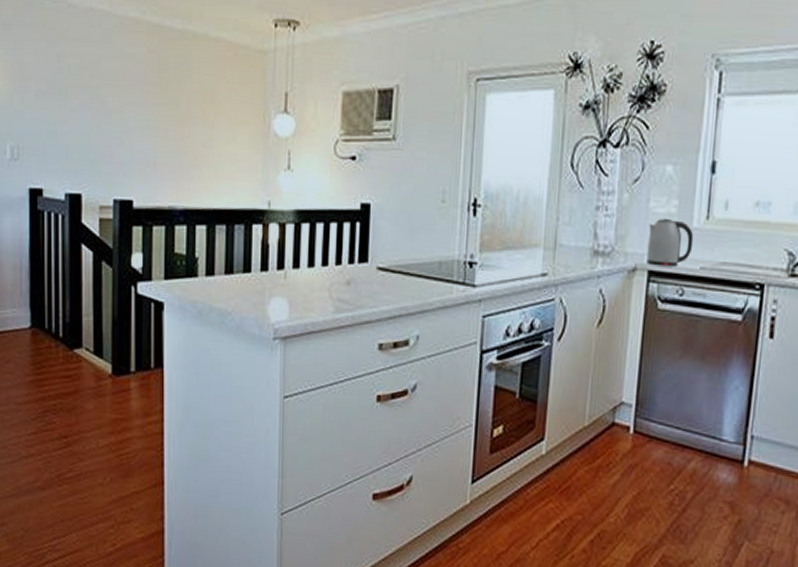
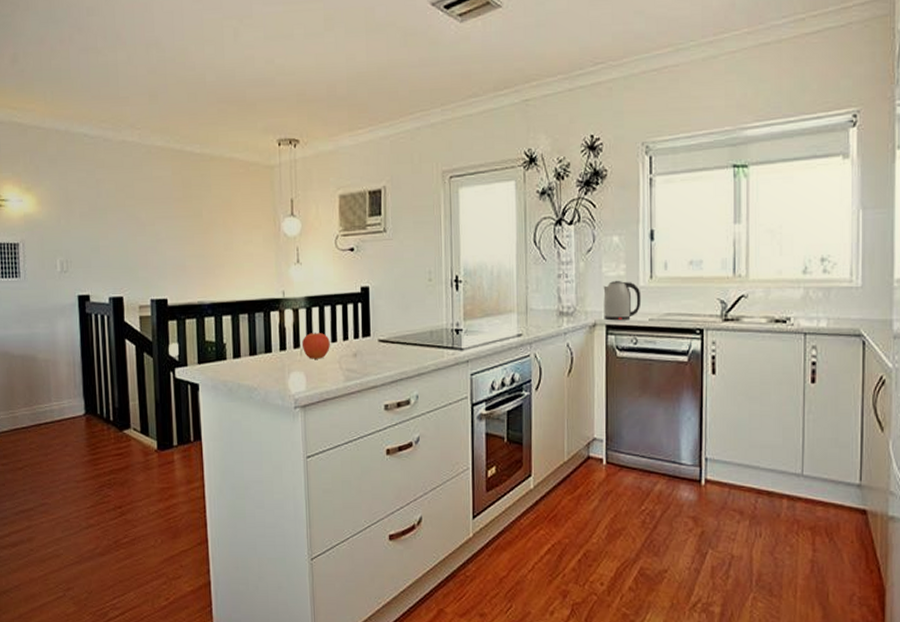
fruit: none [286,252,320,285] -> present [301,331,330,359]

